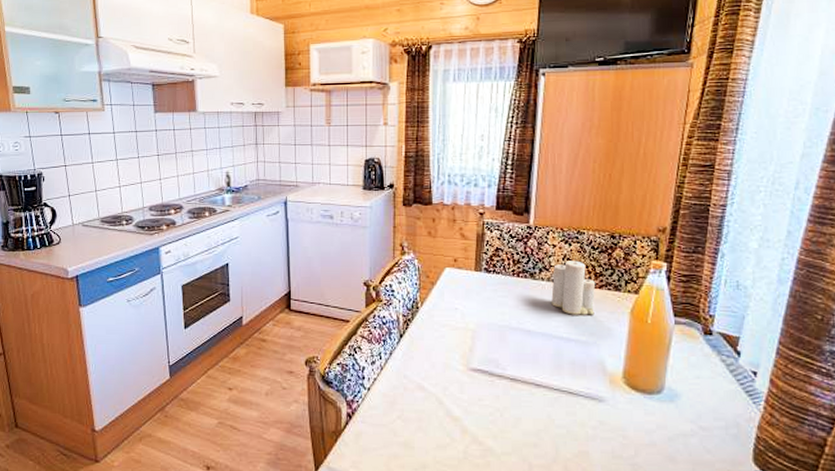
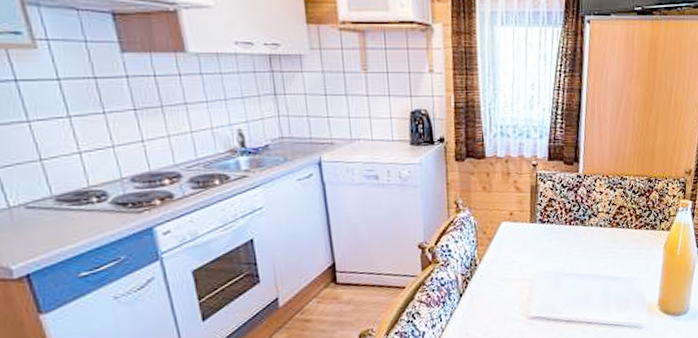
candle: present [551,258,596,315] -> none [599,202,637,256]

